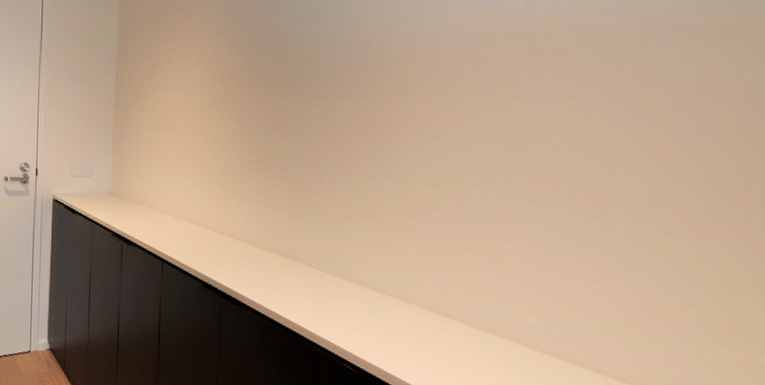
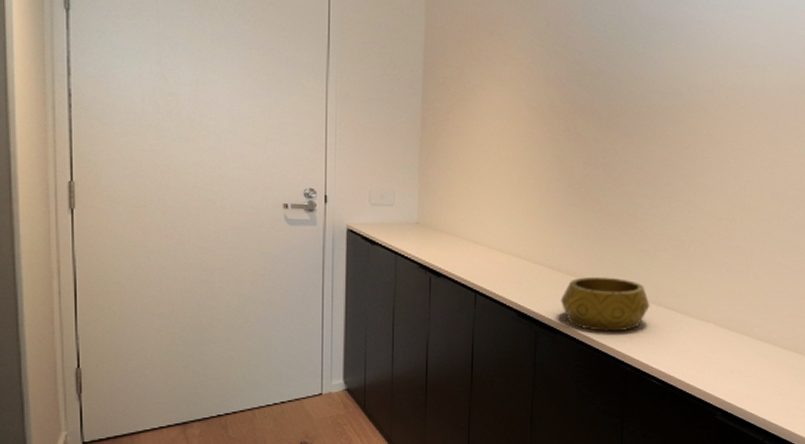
decorative bowl: none [245,247,341,309] -> present [560,276,650,332]

